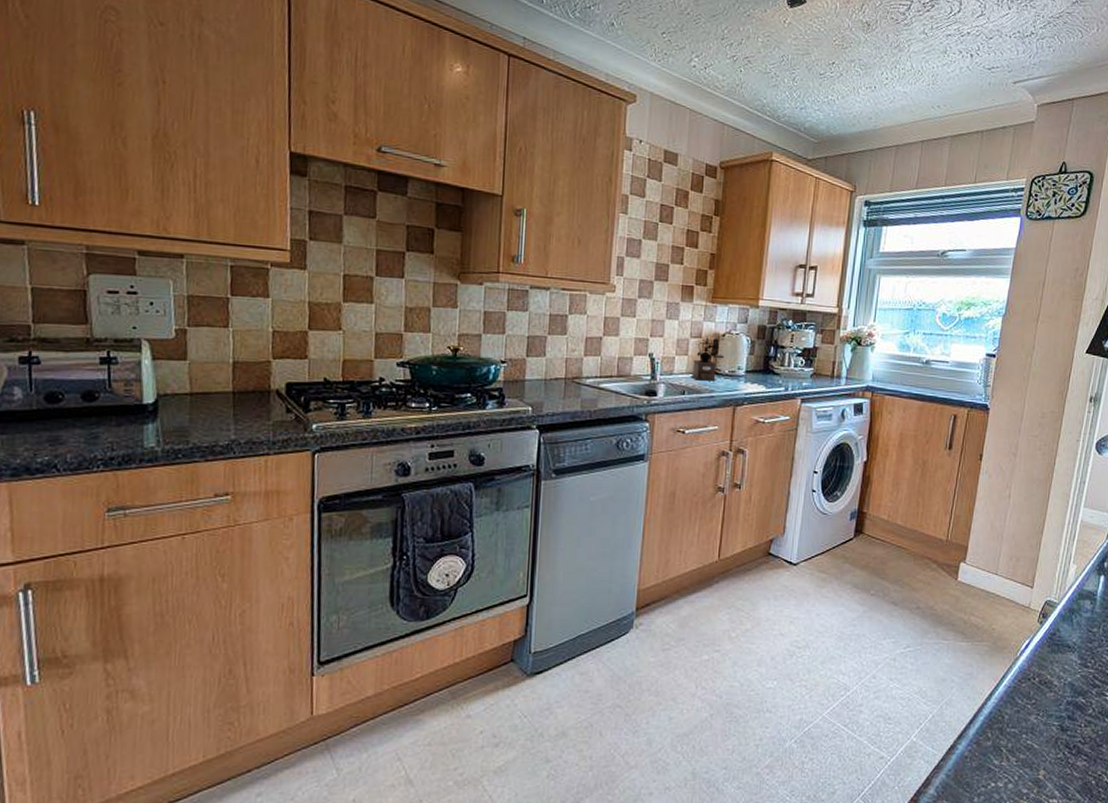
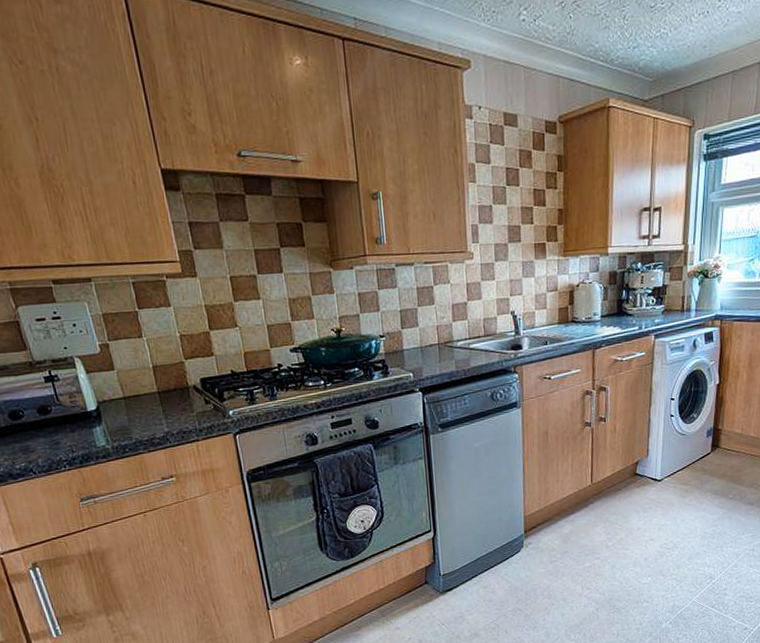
coffee grinder: present [691,336,724,381] -> none [551,288,580,331]

